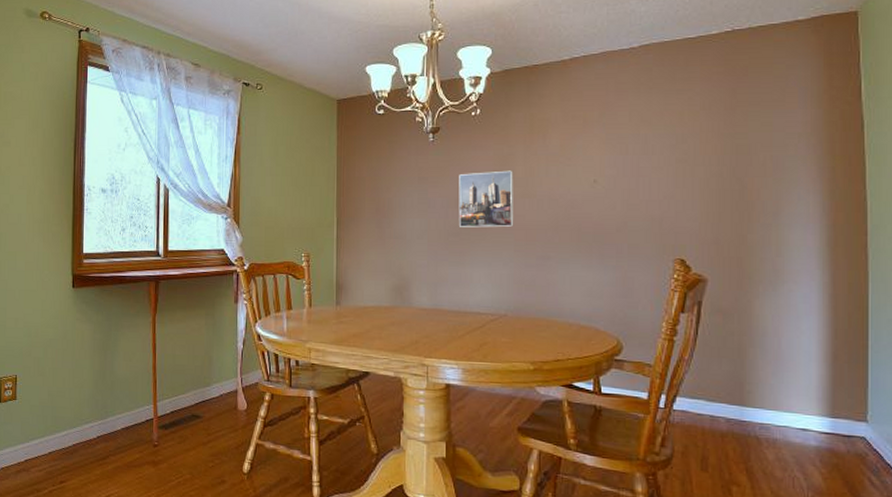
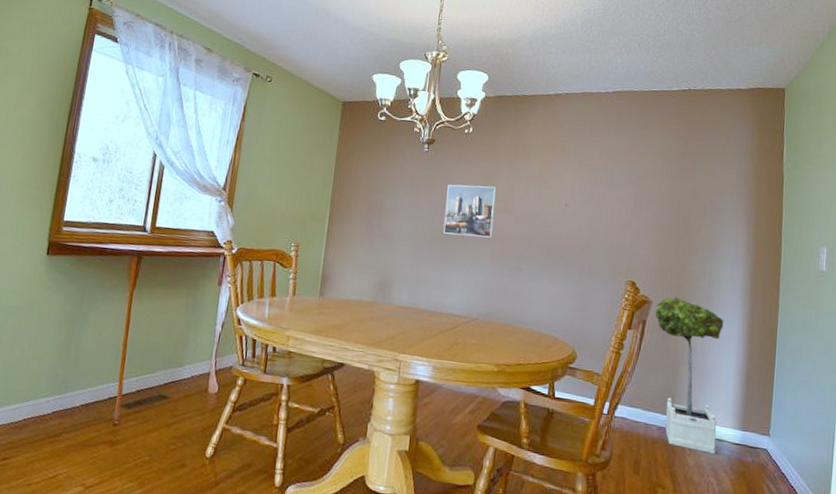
potted tree: none [712,271,799,445] -> present [655,296,724,454]

